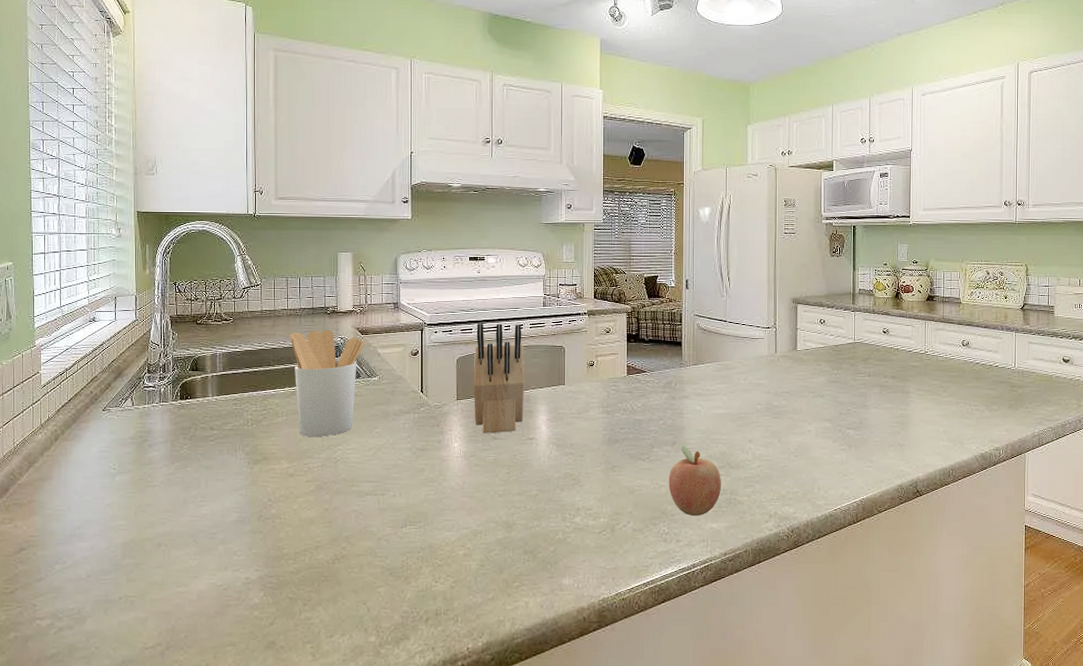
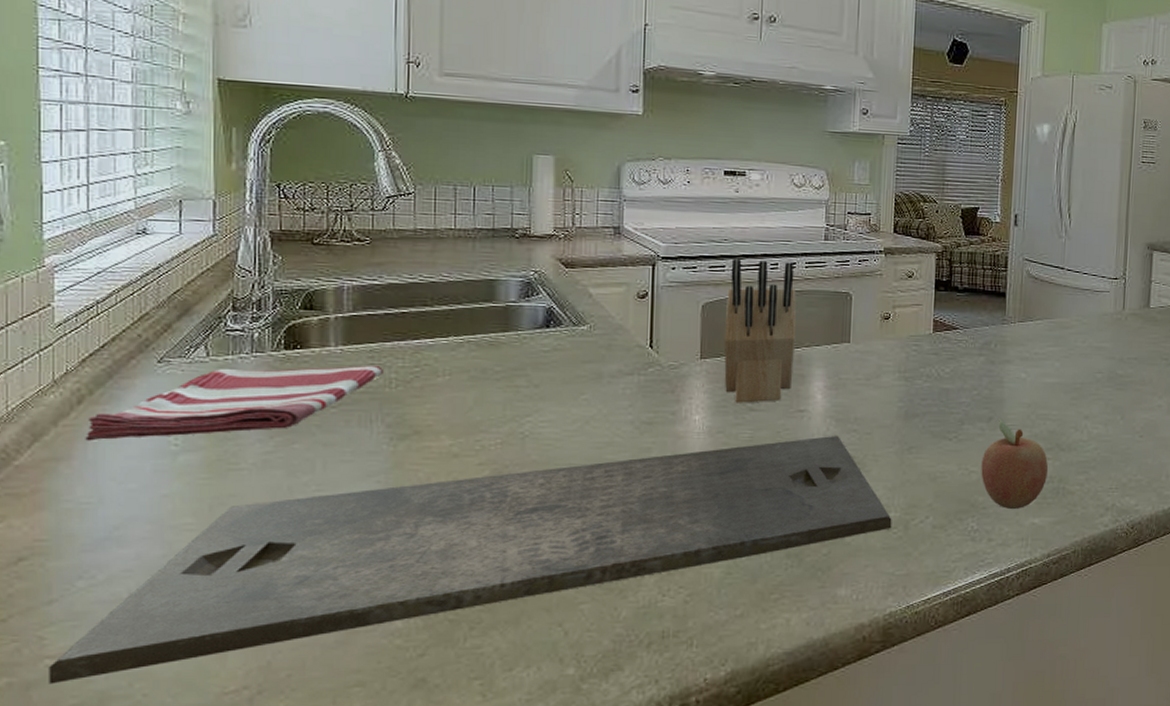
cutting board: none [39,457,602,638] -> present [49,435,892,685]
dish towel: none [59,409,243,467] -> present [85,365,383,441]
utensil holder: present [289,330,365,437] -> none [456,259,570,404]

